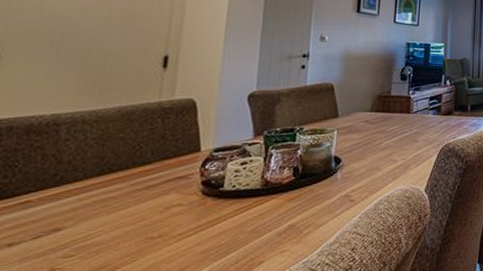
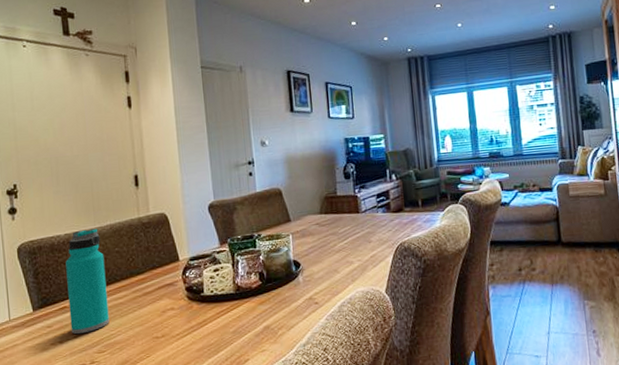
water bottle: none [29,110,102,235] -> present [65,228,110,335]

